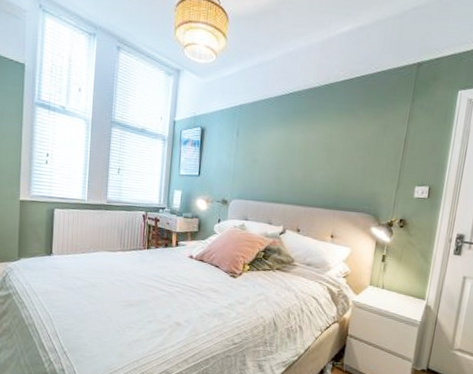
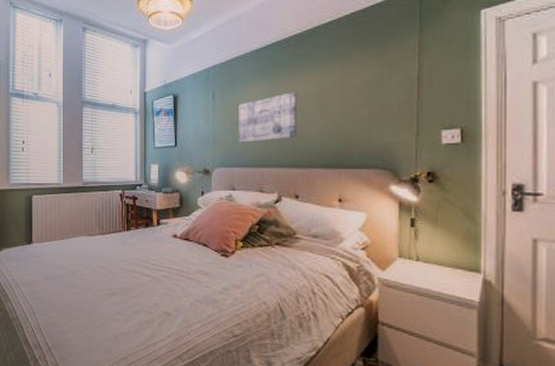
wall art: none [255,139,309,180] -> present [239,92,297,143]

